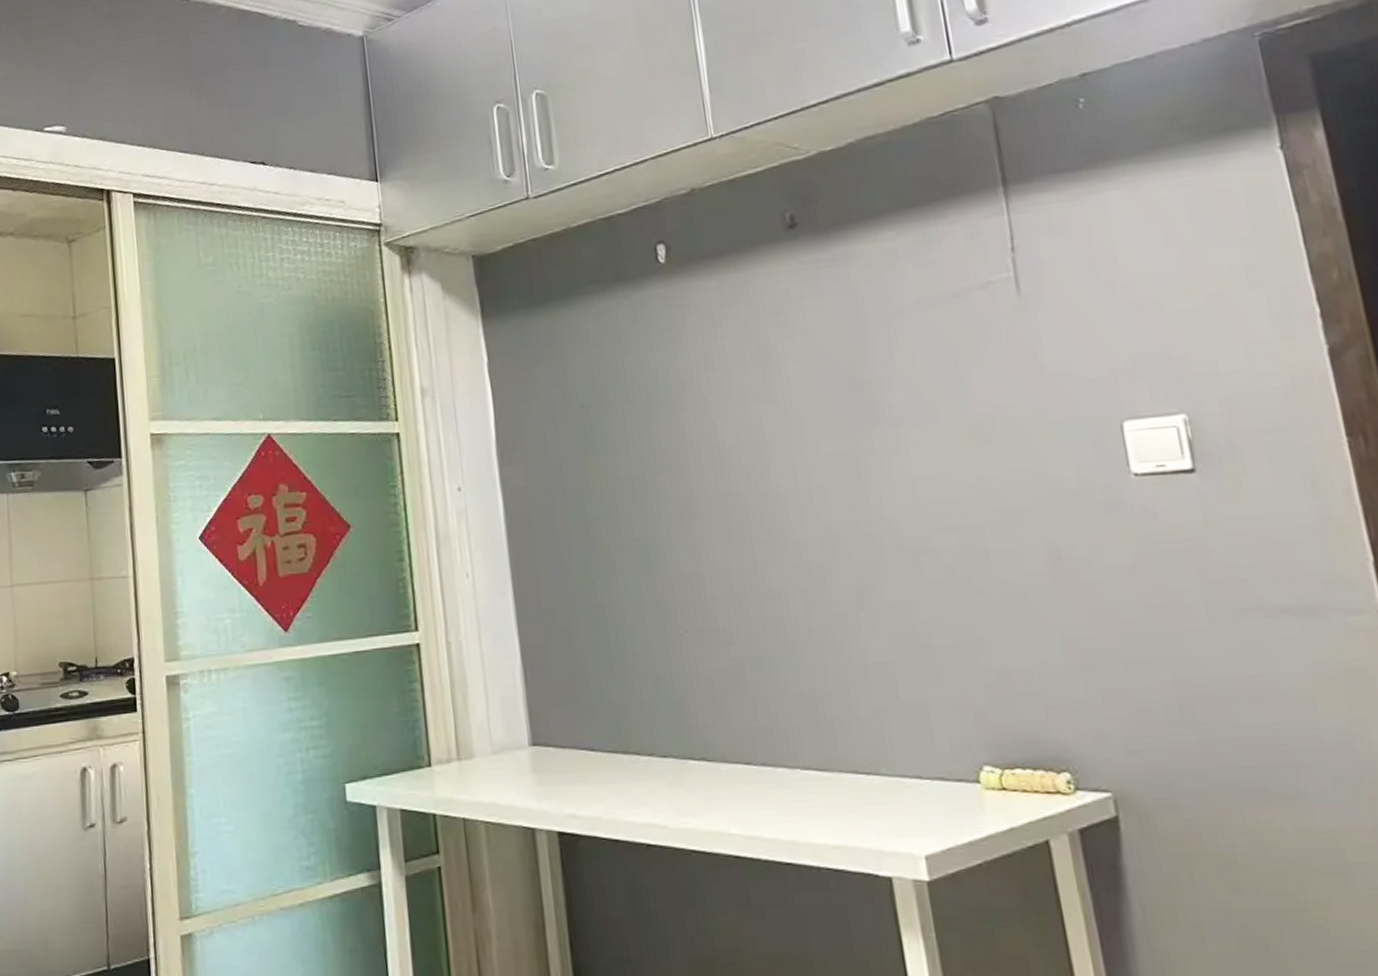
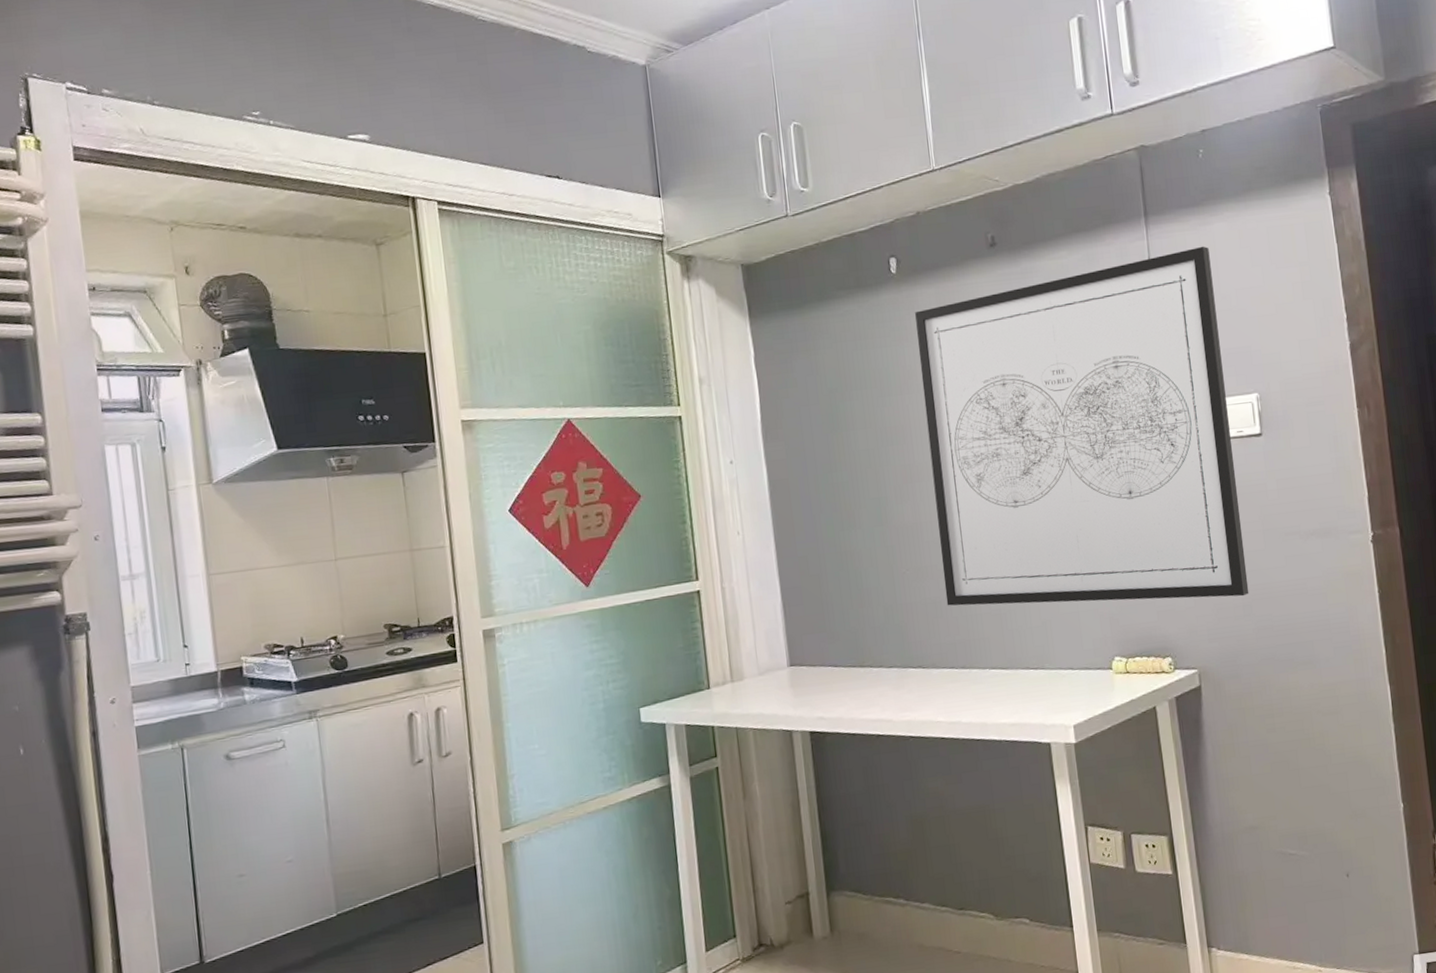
wall art: none [691,220,1188,694] -> present [915,246,1249,606]

